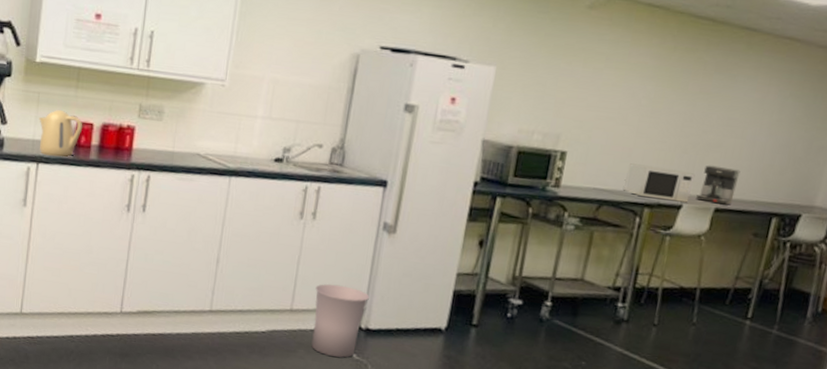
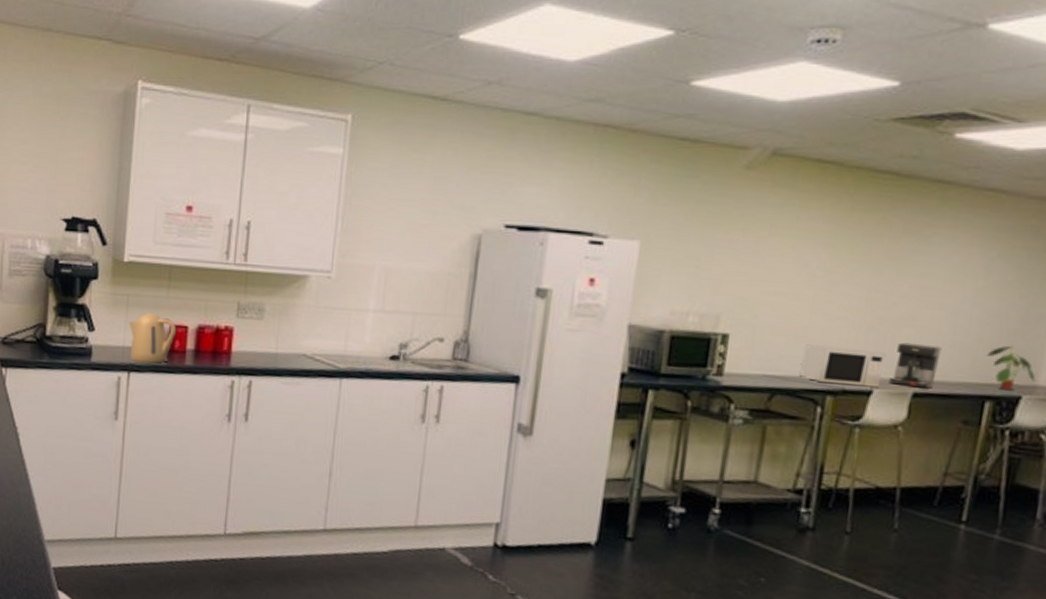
waste bin: present [311,284,369,358] -> none [440,495,505,580]
plant: none [776,171,814,210] -> present [986,345,1036,391]

